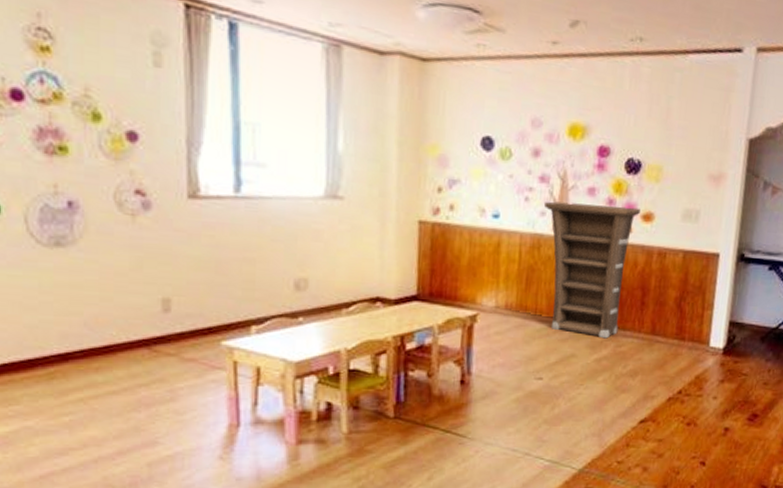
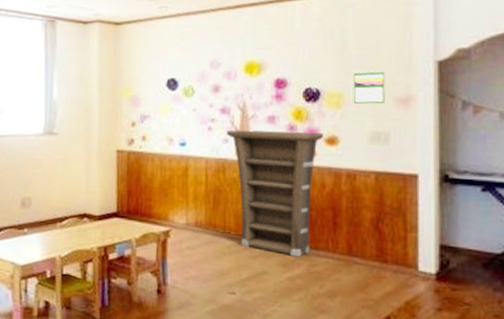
calendar: none [671,143,703,181] -> present [353,71,385,104]

